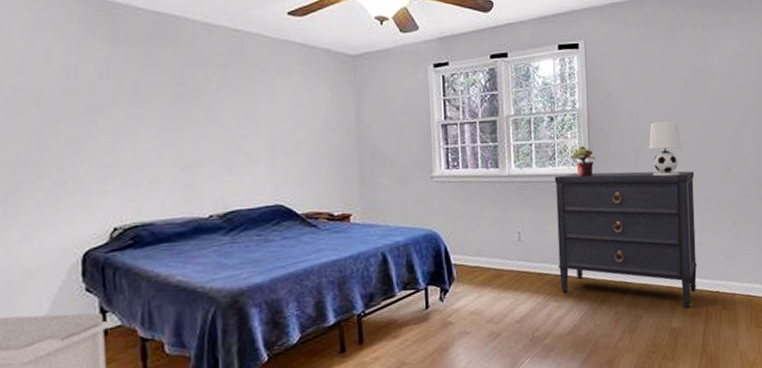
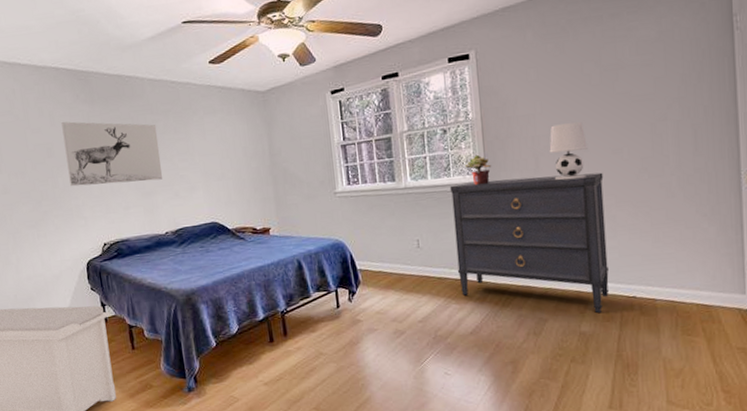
wall art: none [63,63,212,150] -> present [61,121,163,187]

